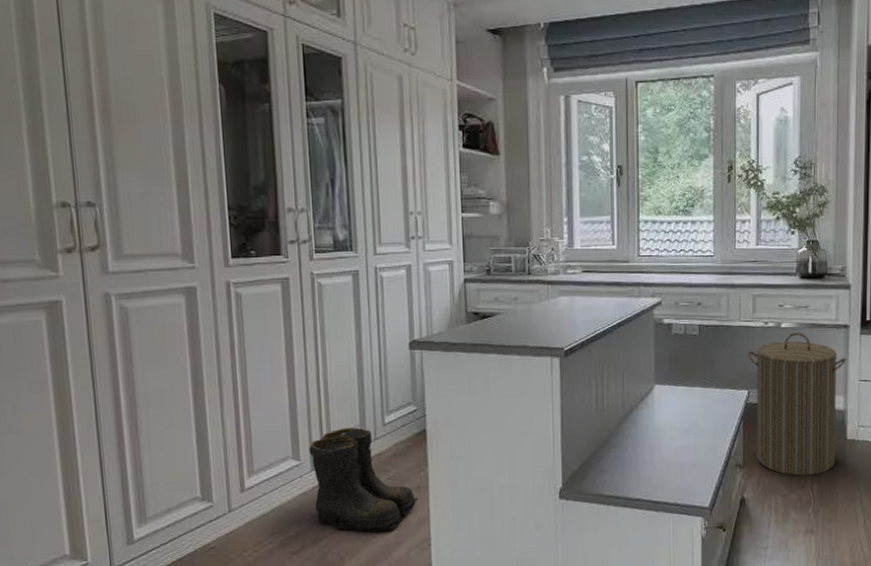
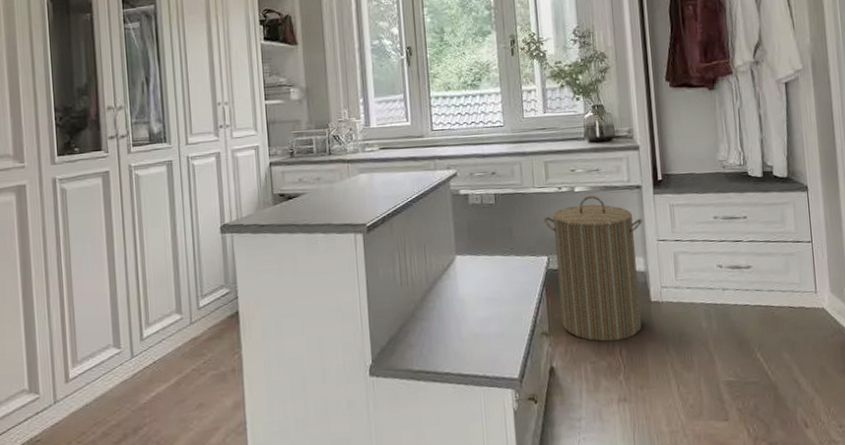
boots: present [309,427,418,533] -> none [129,313,233,419]

